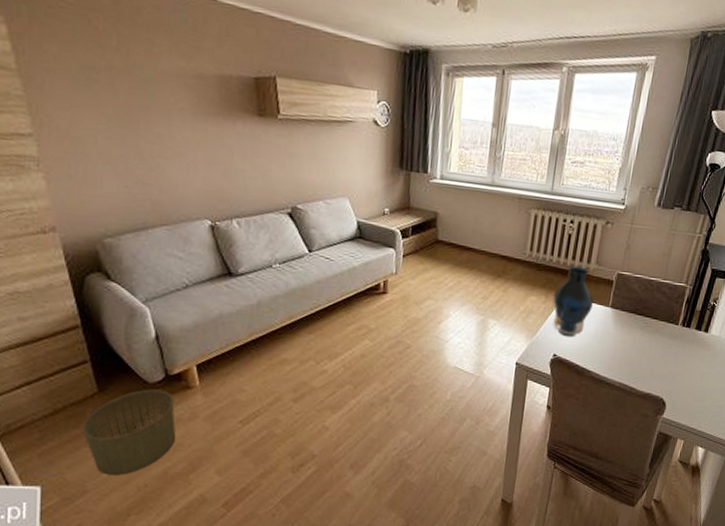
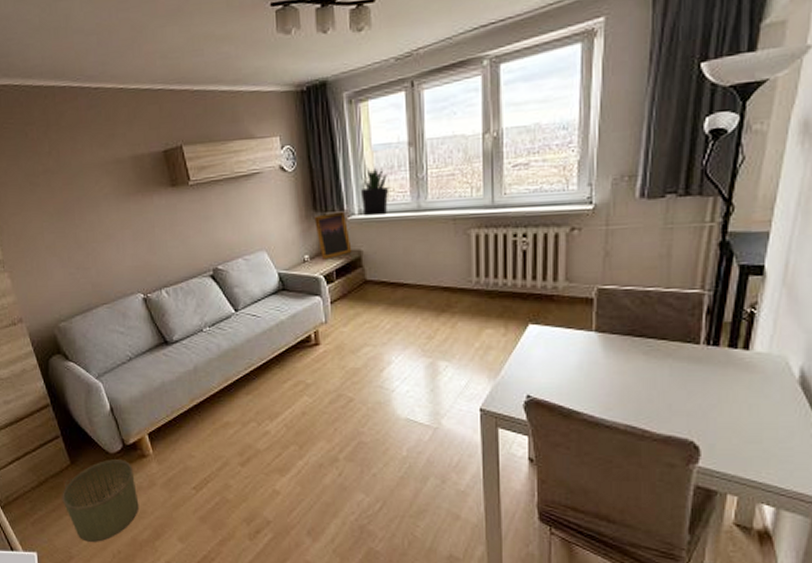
picture frame: none [399,173,430,216] -> present [314,211,352,260]
planter: none [443,136,471,184] -> present [360,166,389,216]
vase: present [552,266,593,337] -> none [515,286,569,373]

